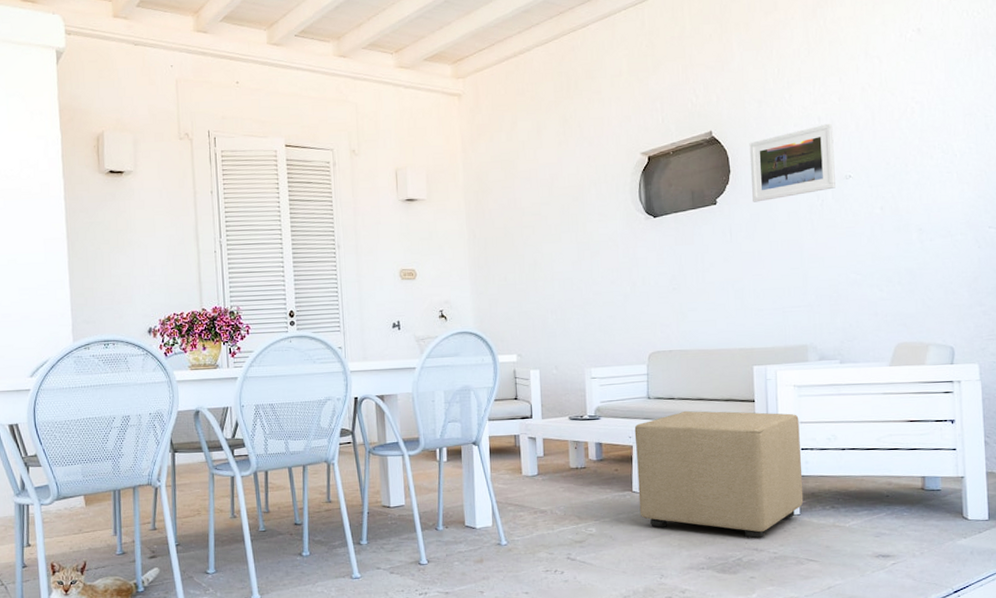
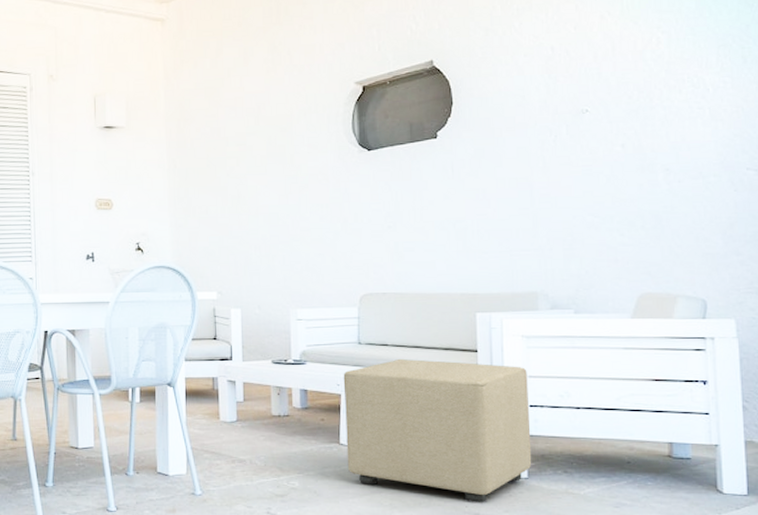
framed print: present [749,123,836,202] -> none [474,53,570,137]

